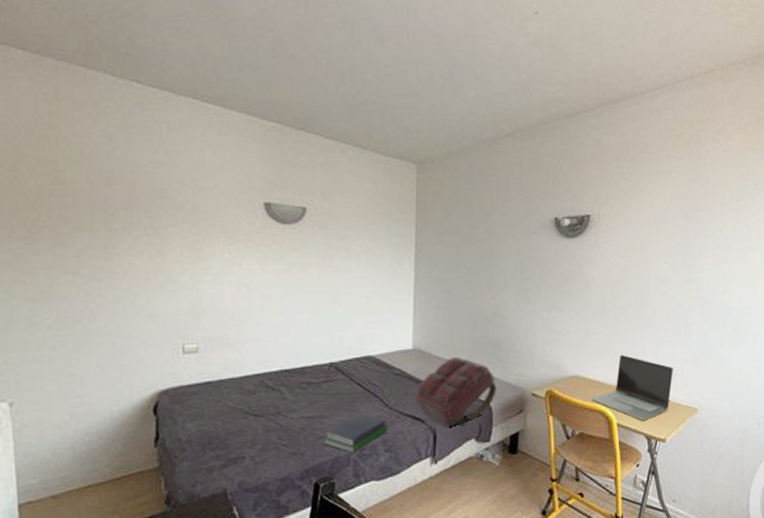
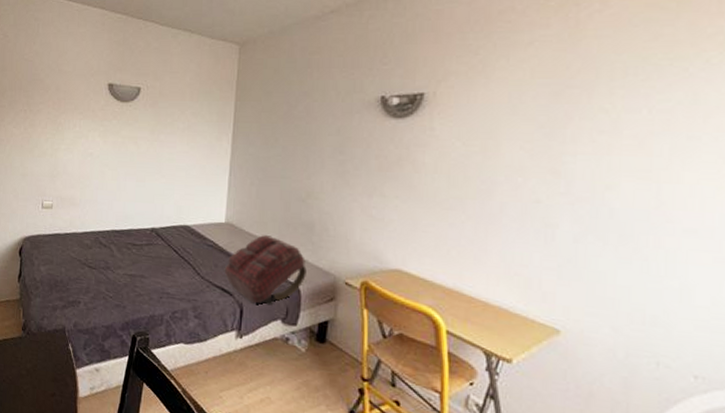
book: present [323,413,388,454] -> none [142,278,198,315]
laptop: present [592,354,673,422] -> none [416,251,526,334]

